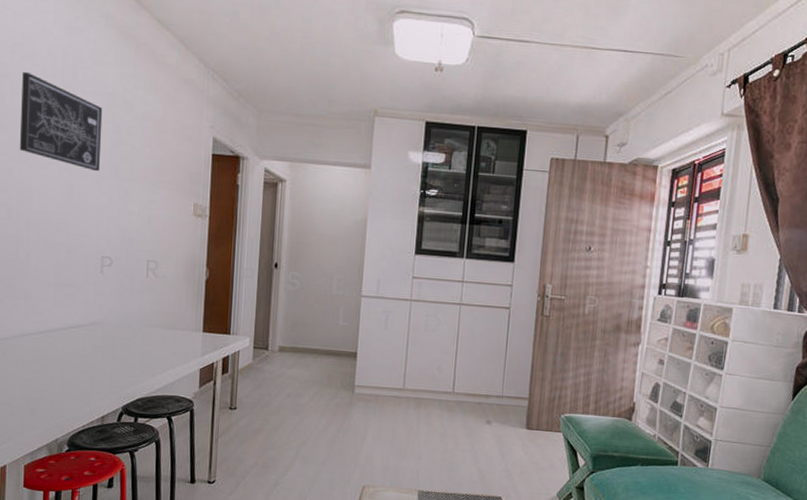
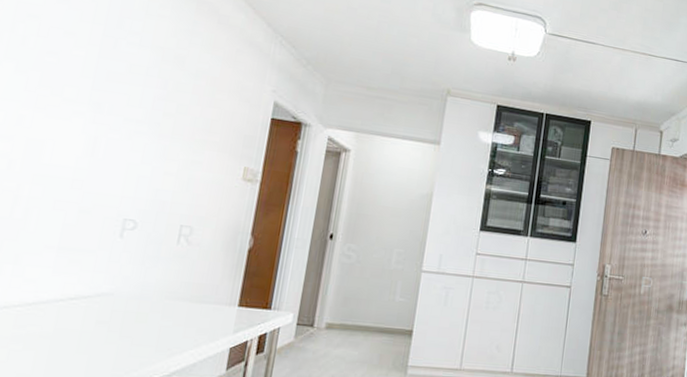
wall art: present [19,71,103,172] -> none [36,14,150,127]

